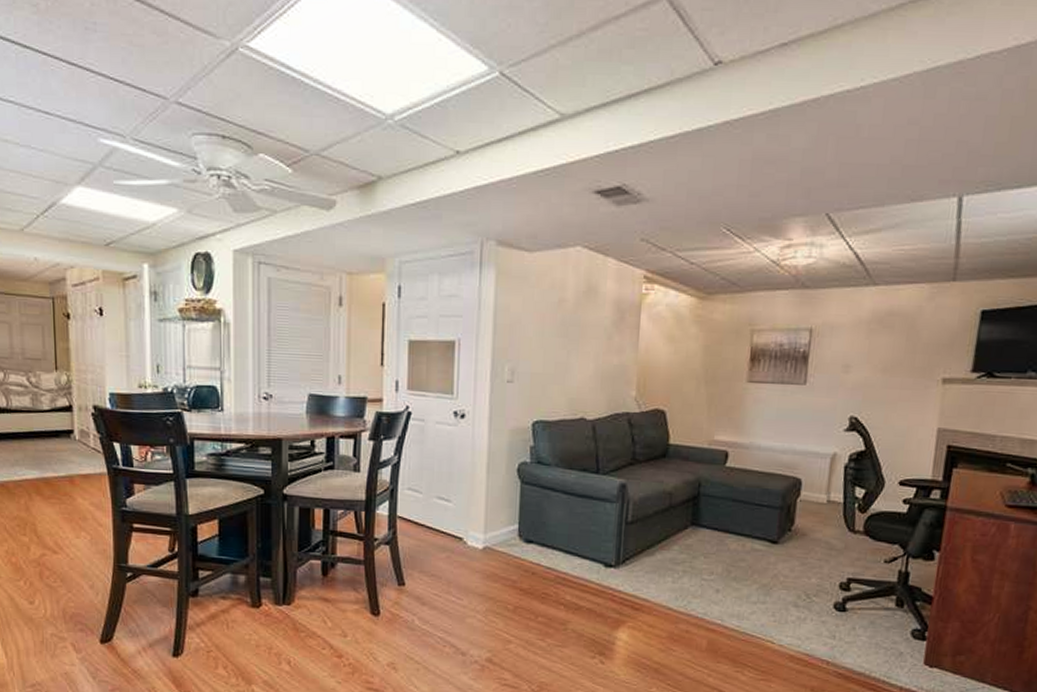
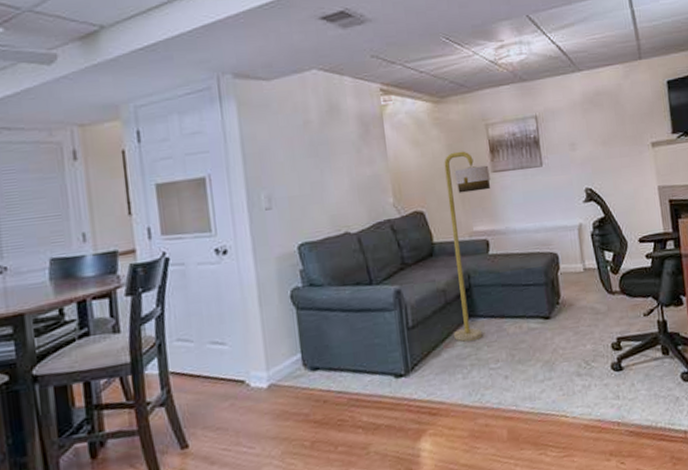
floor lamp: none [672,354,745,548] -> present [444,151,490,342]

